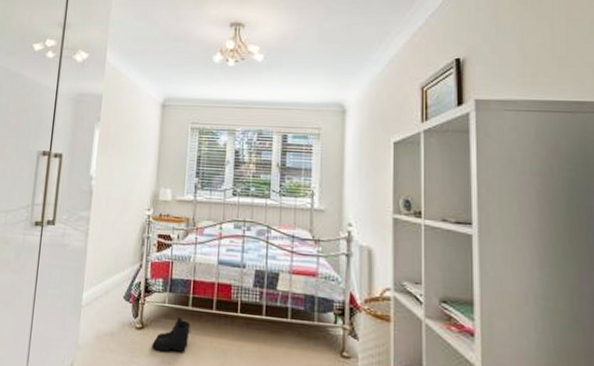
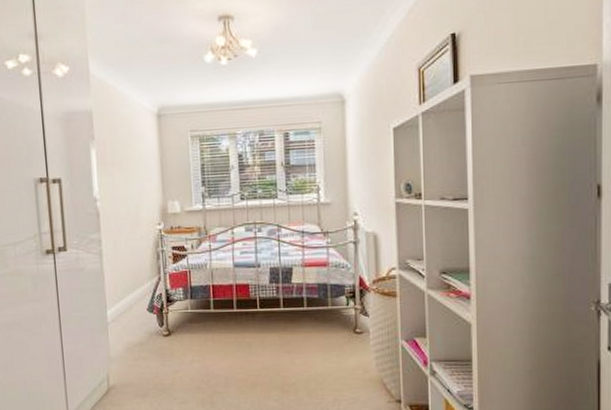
boots: present [151,318,192,352] -> none [180,321,216,352]

